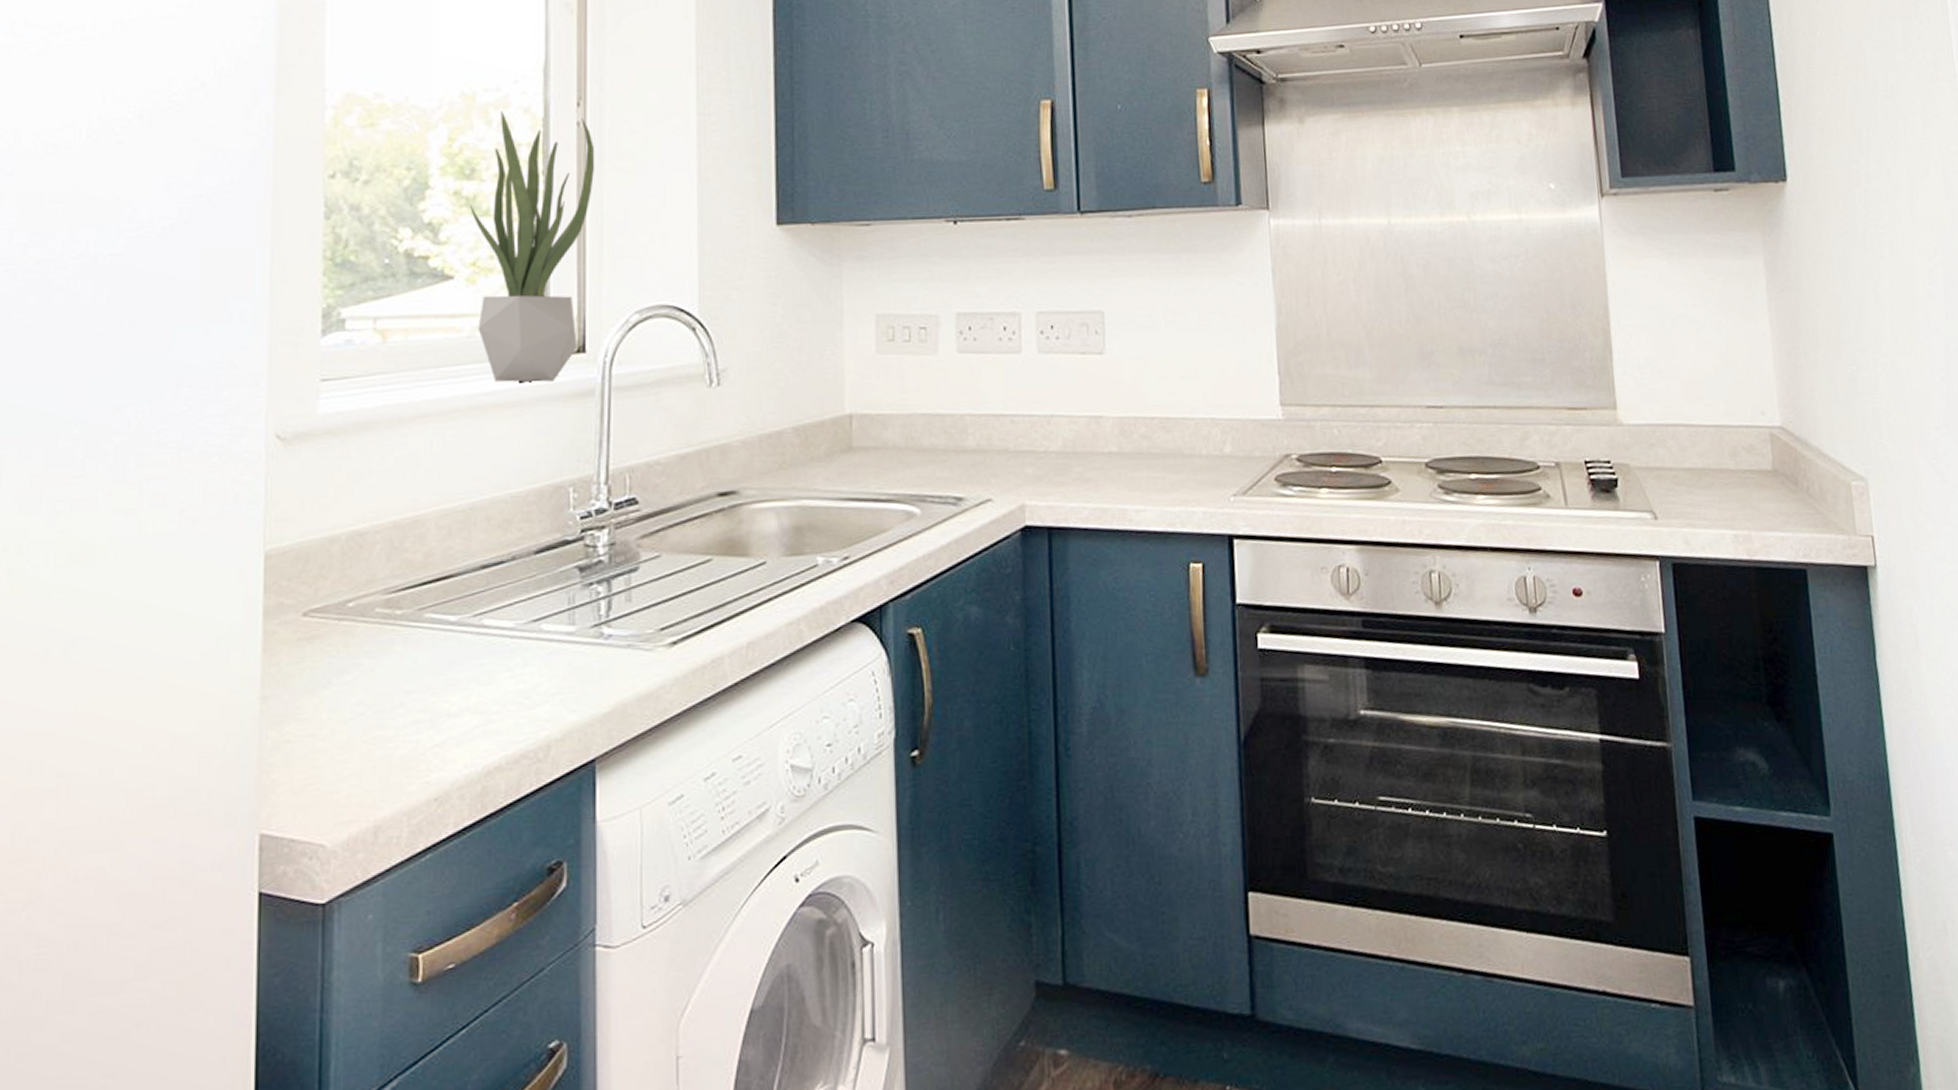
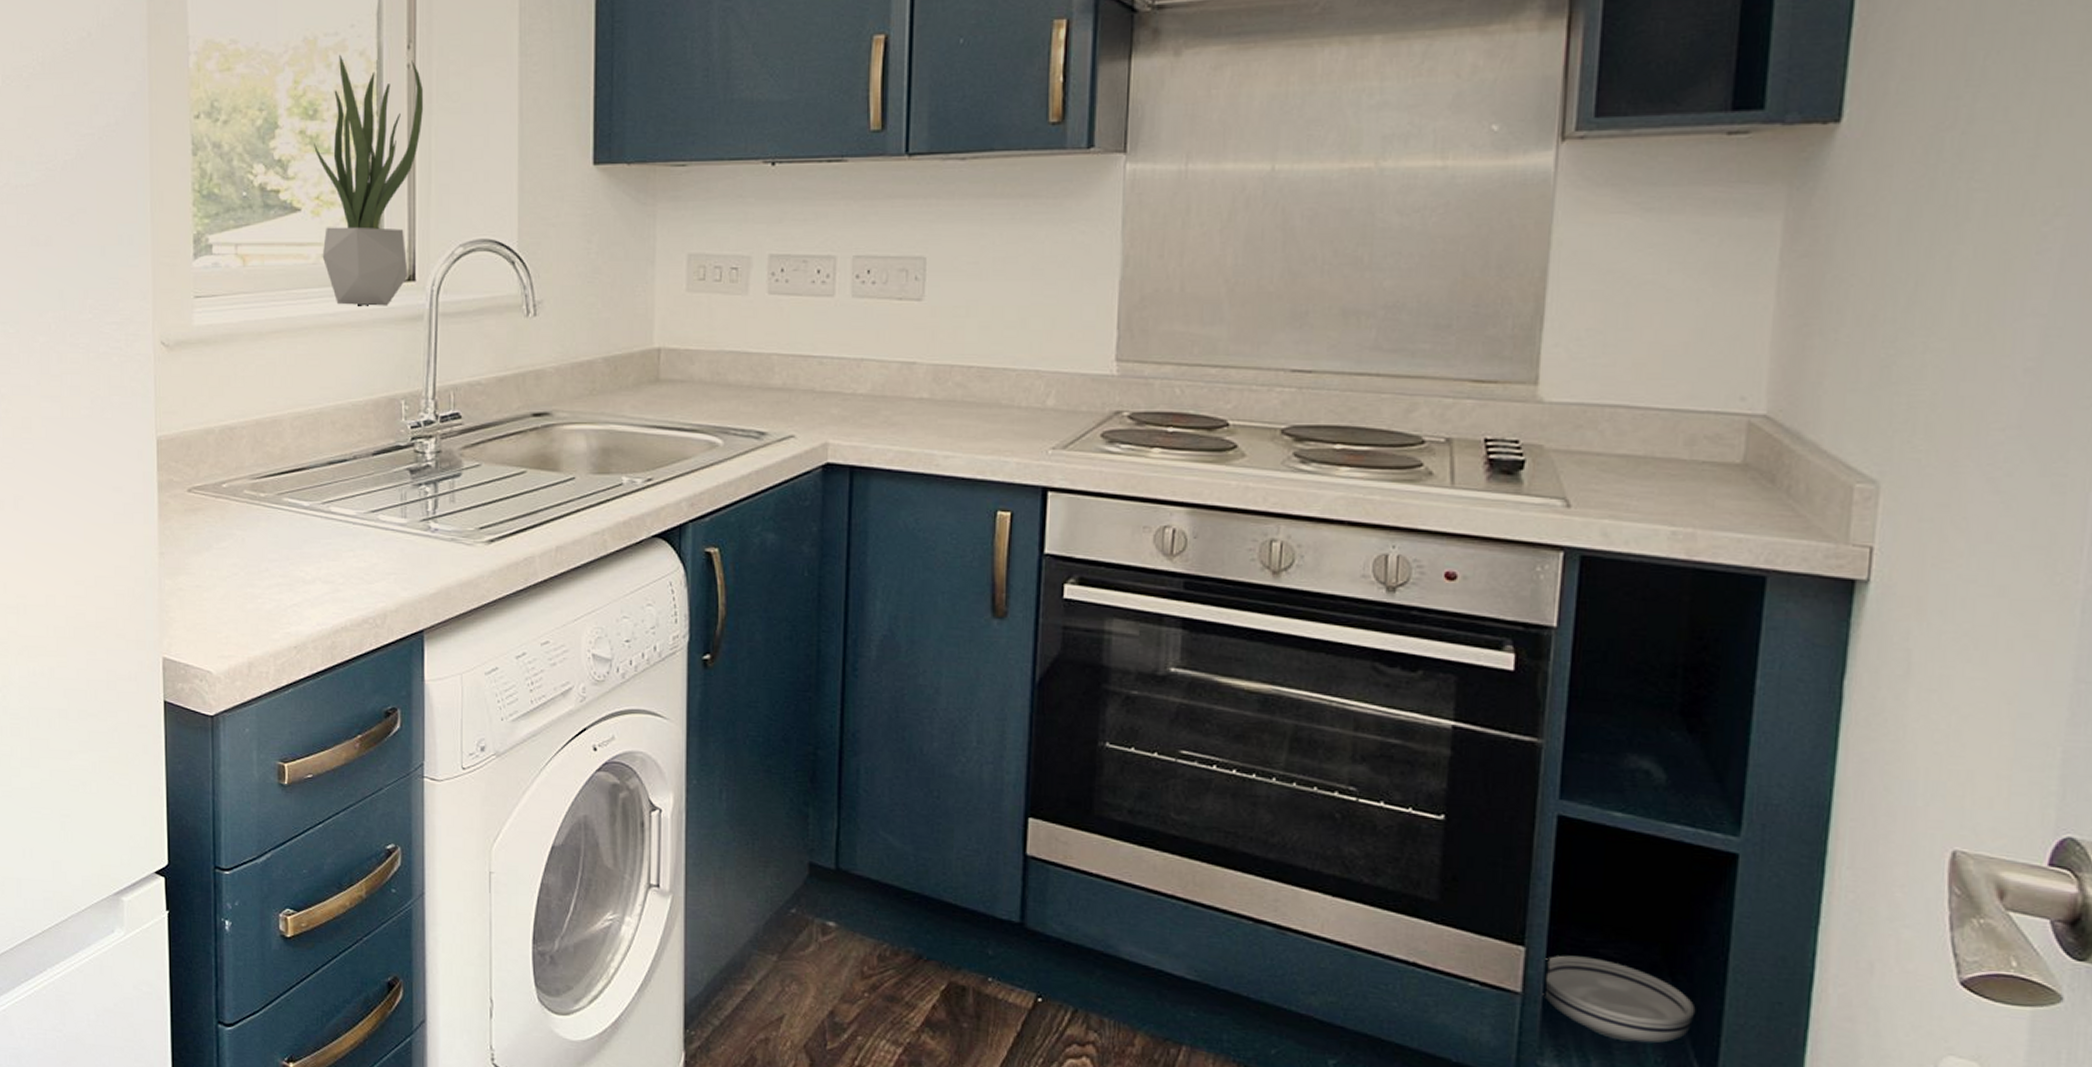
bowl: none [1707,957,1829,1041] -> present [1542,955,1696,1044]

